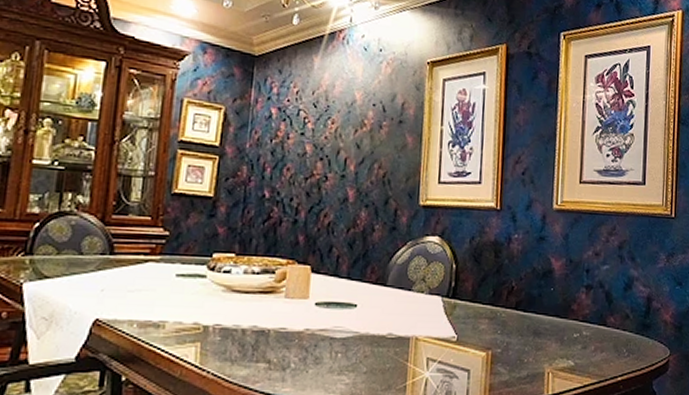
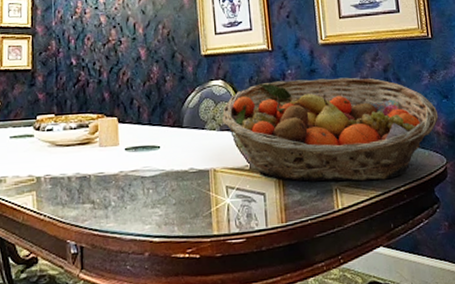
fruit basket: none [432,245,669,367] -> present [222,77,439,182]

